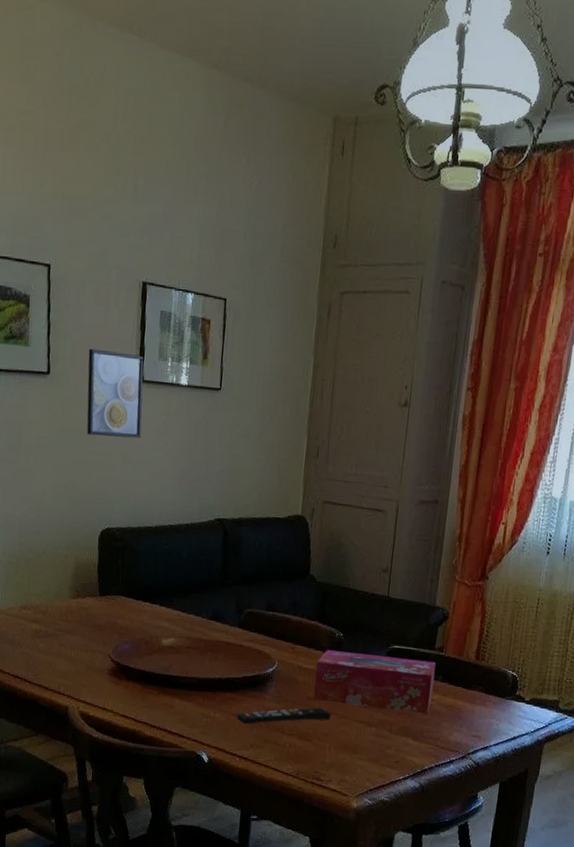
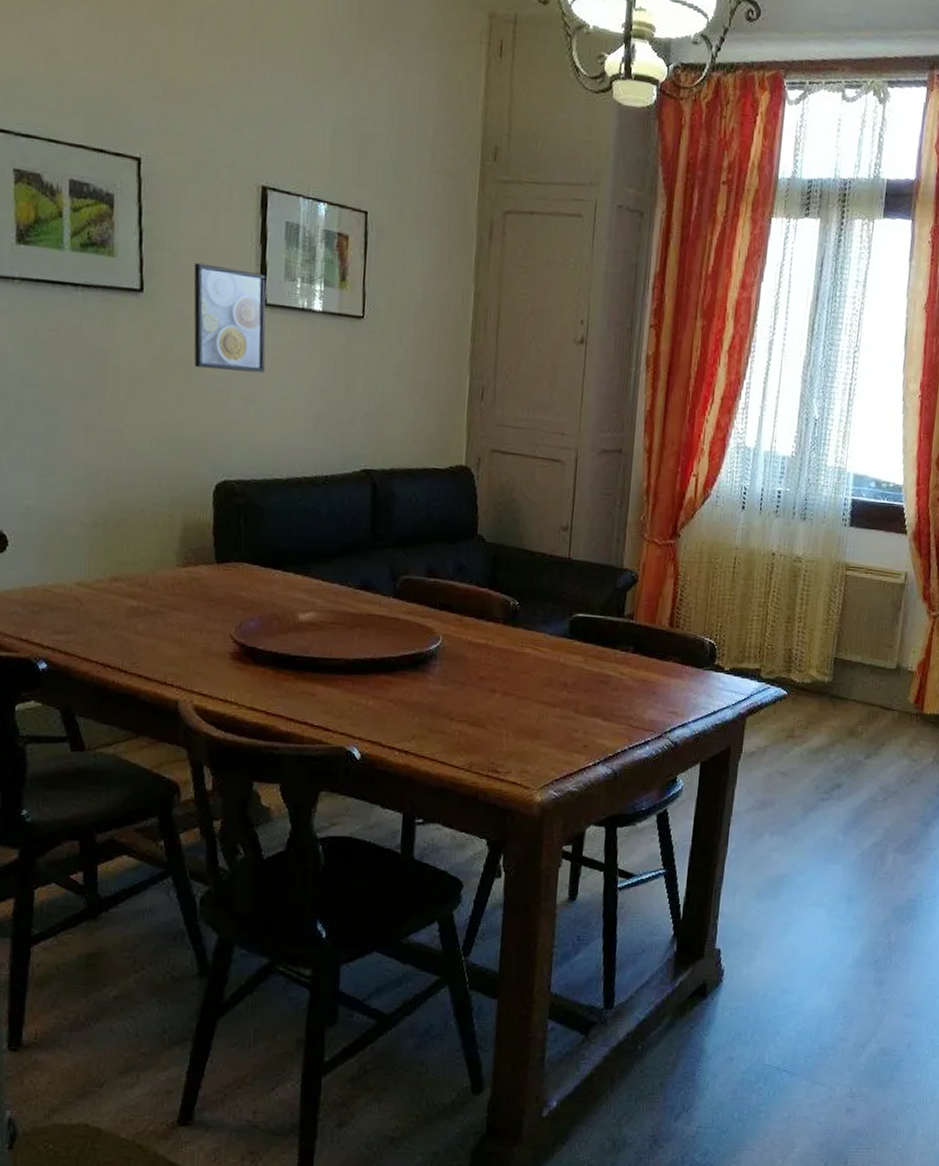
remote control: present [236,707,332,725] -> none [394,688,508,712]
tissue box: present [313,650,436,715] -> none [486,621,625,691]

